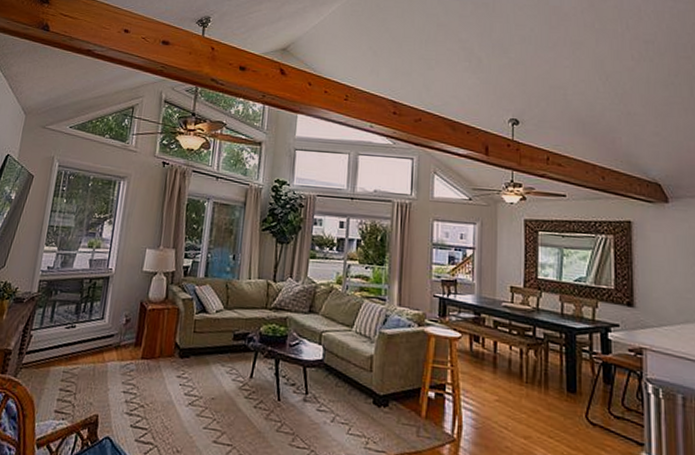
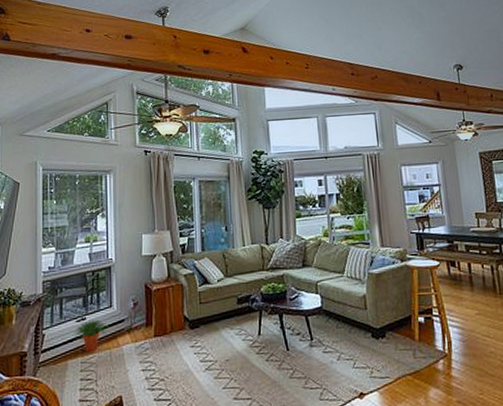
potted plant: none [60,329,97,363] -> present [74,319,109,353]

